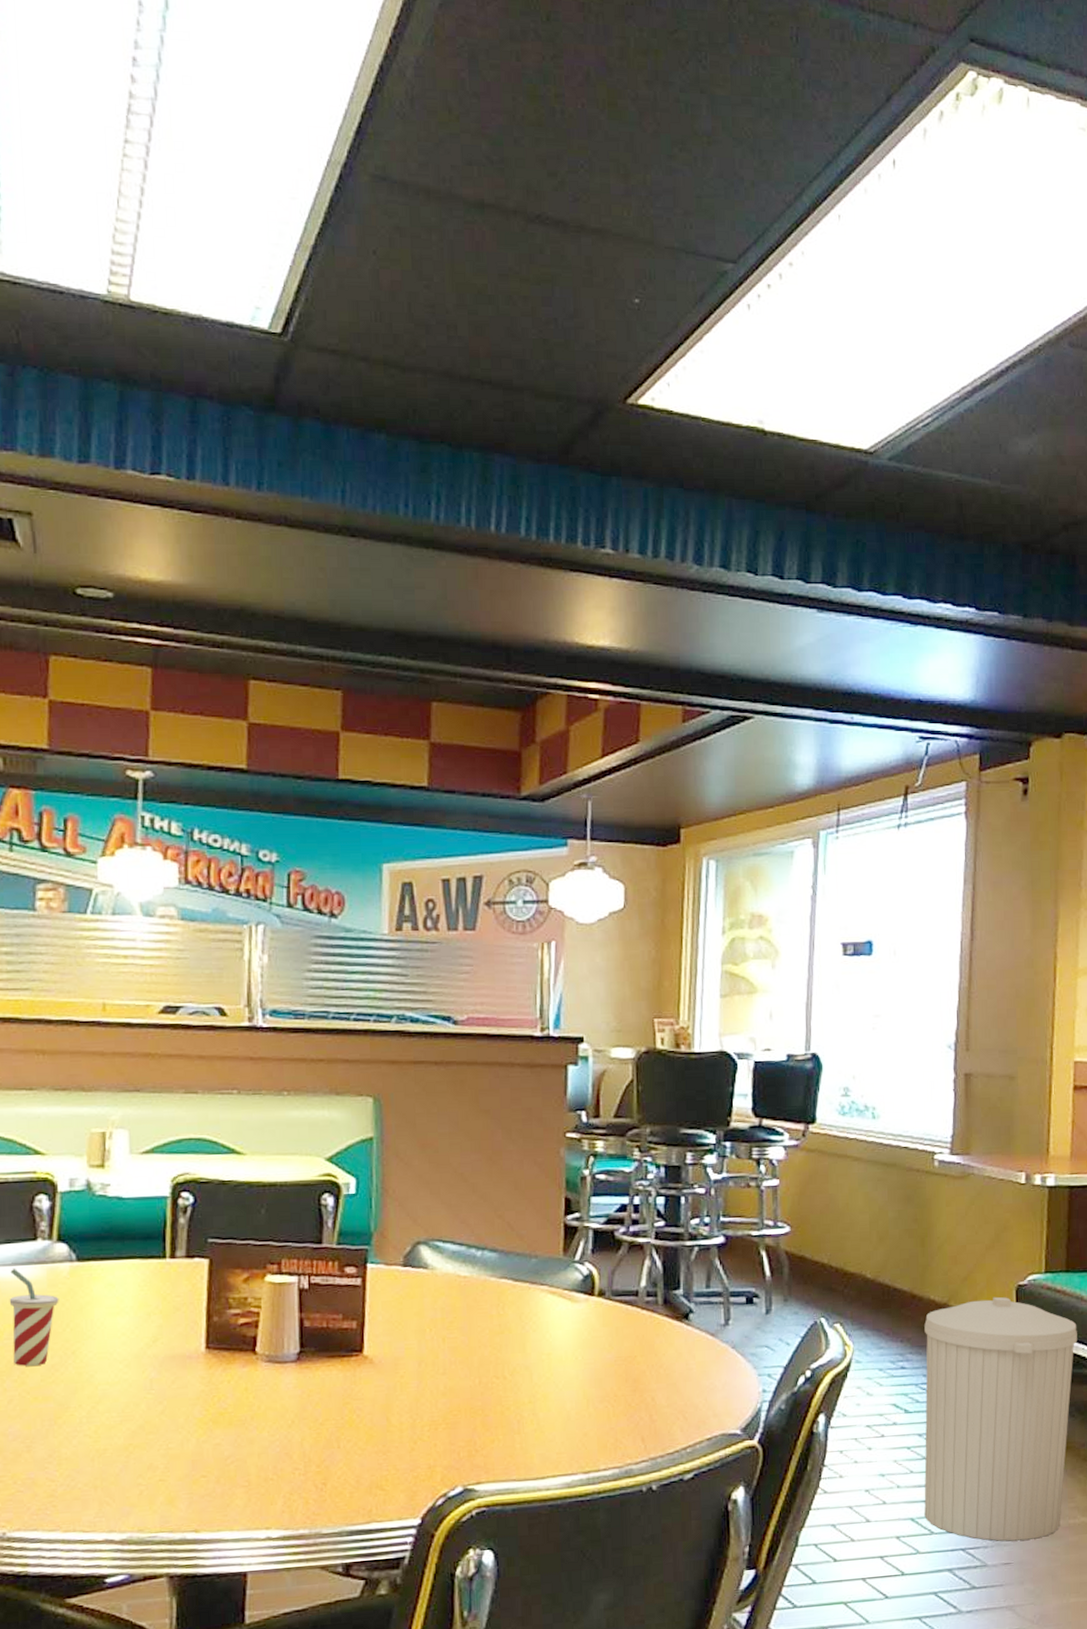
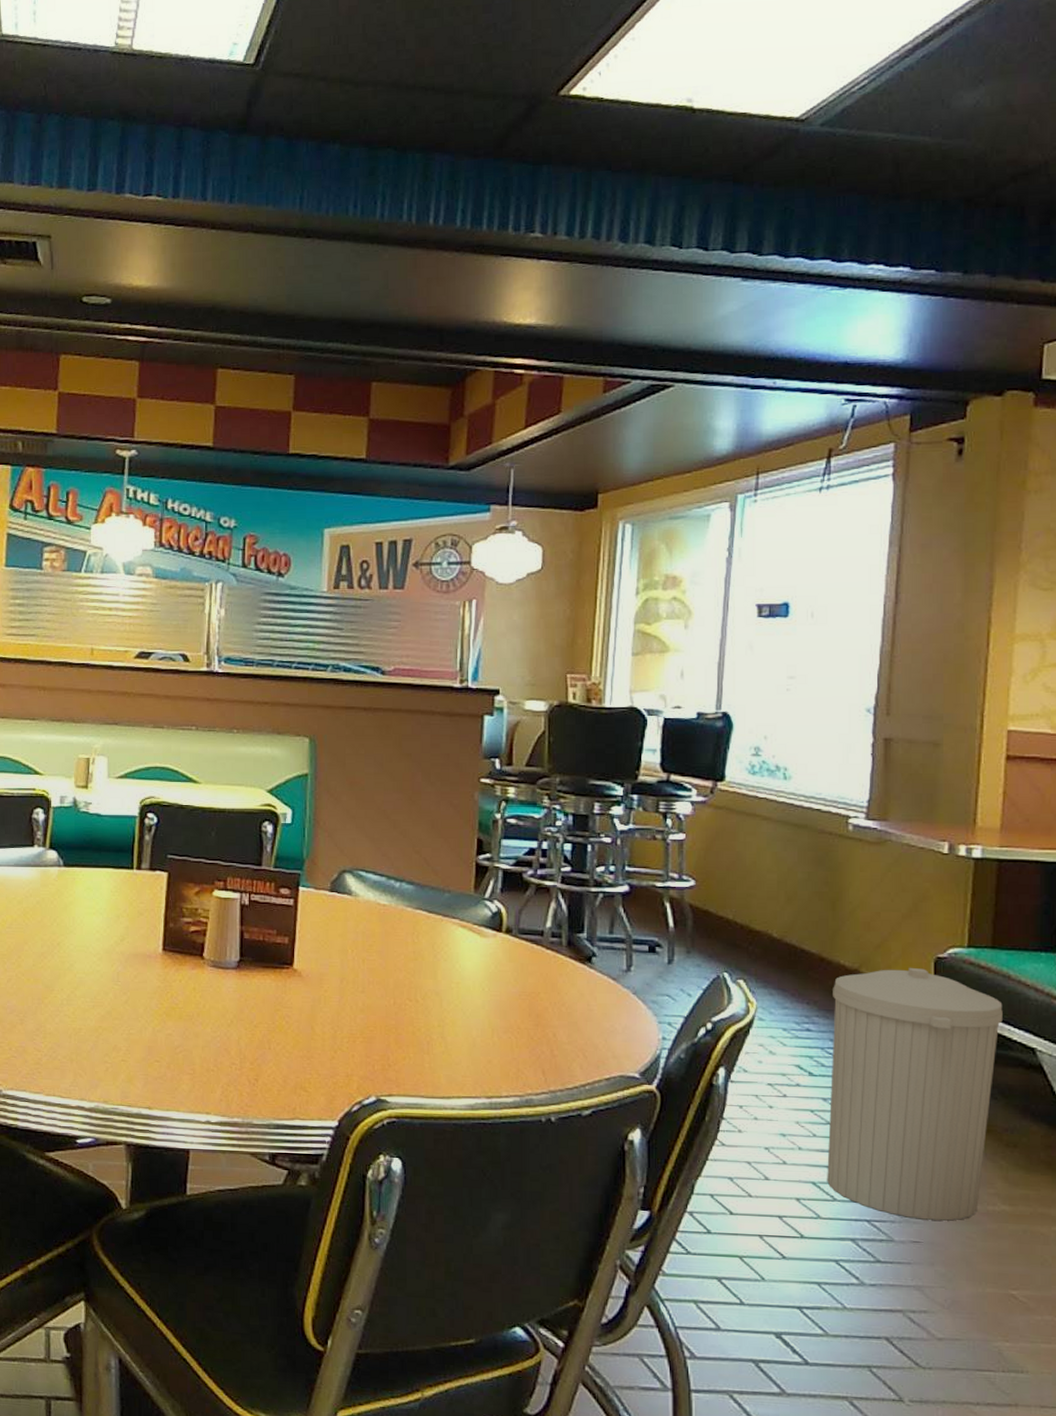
beverage cup: present [9,1268,59,1366] -> none [11,868,49,952]

